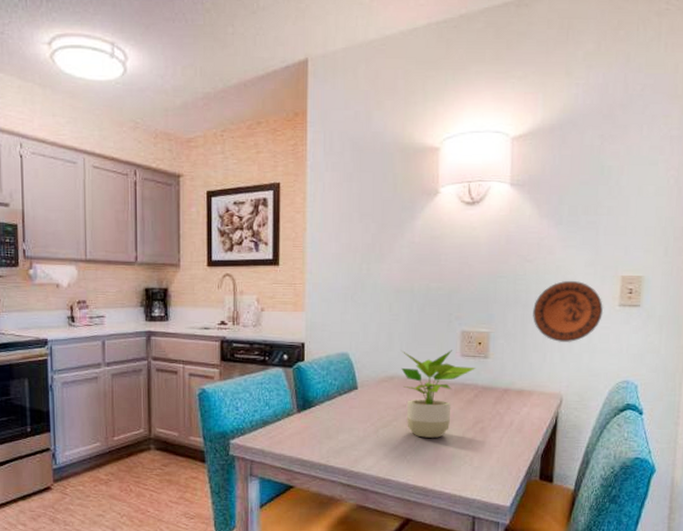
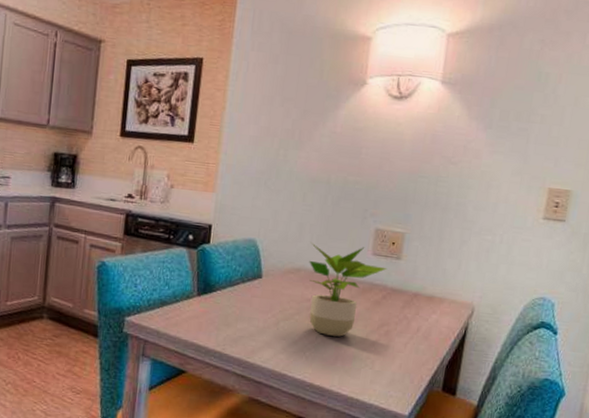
decorative plate: present [533,281,604,343] -> none [451,187,527,253]

